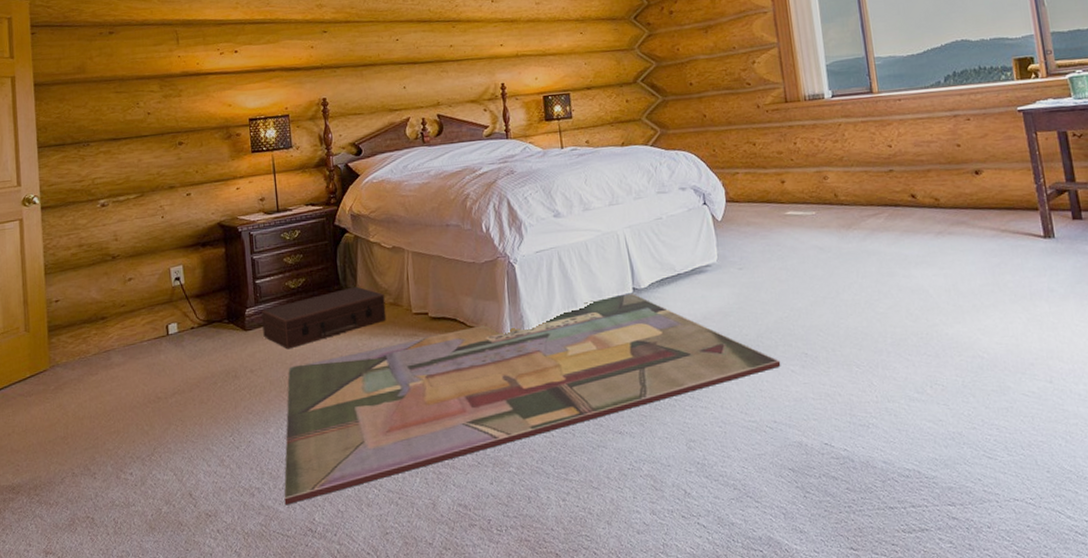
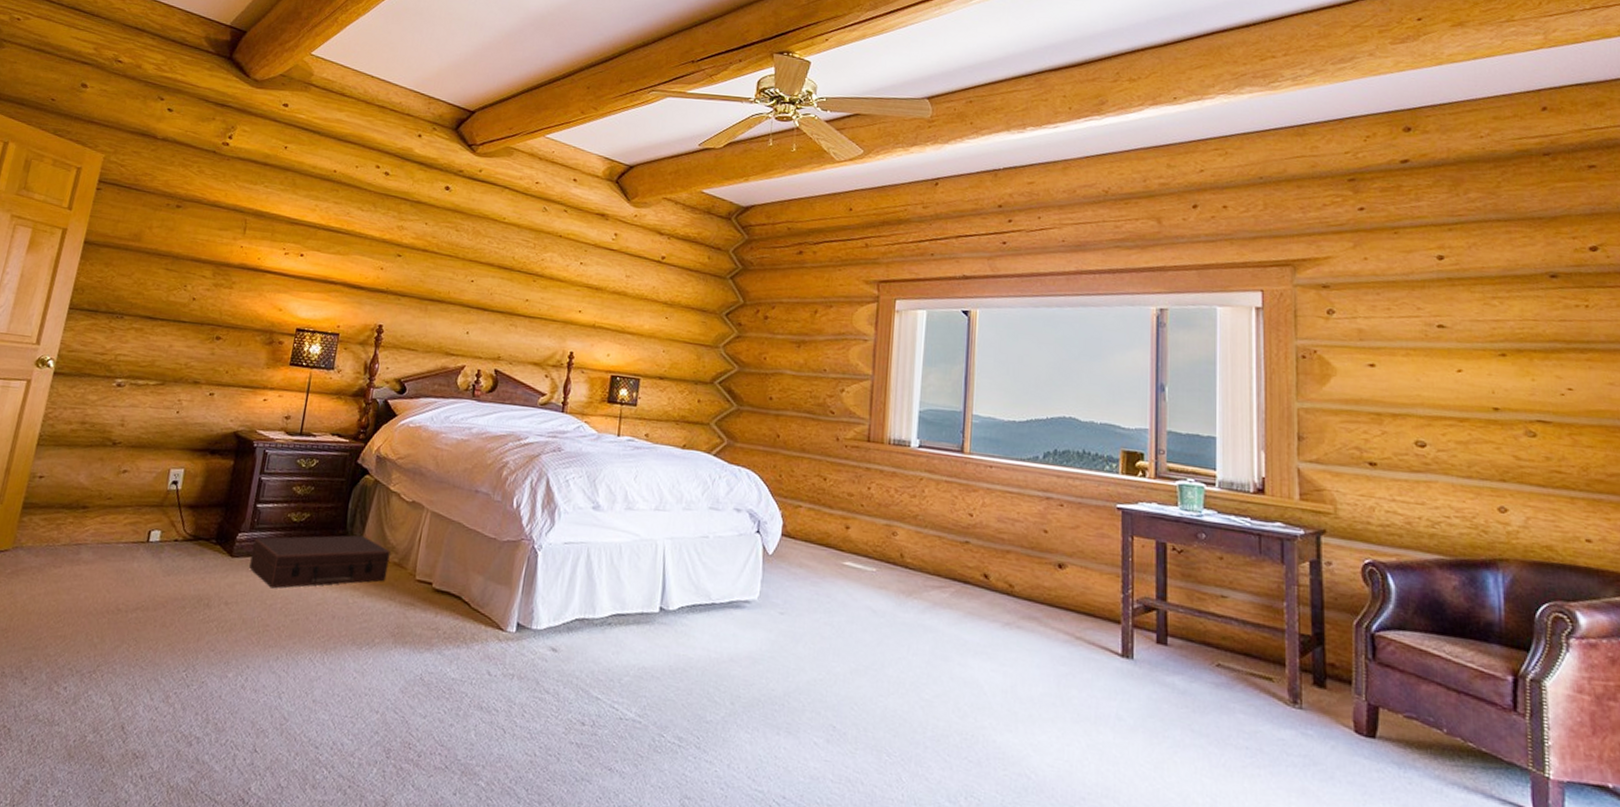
area rug: present [284,293,781,506] -> none [221,608,804,766]

